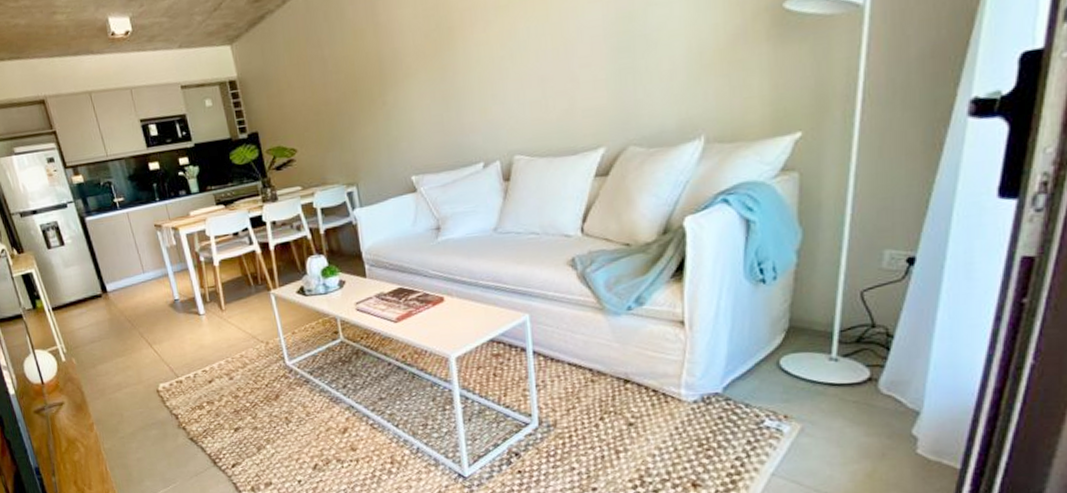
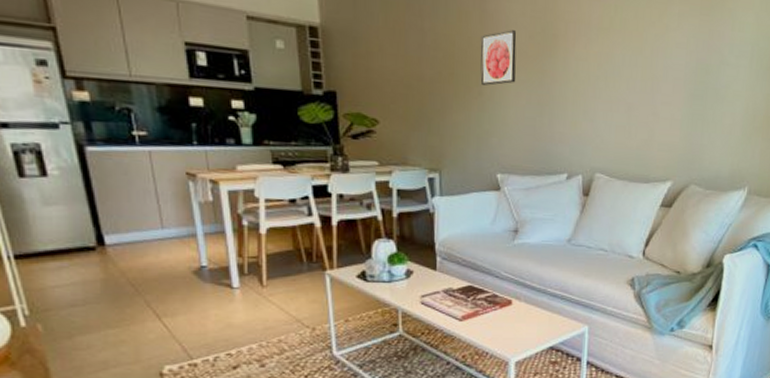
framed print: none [377,34,418,95] -> present [480,30,517,86]

